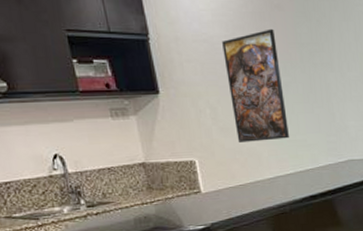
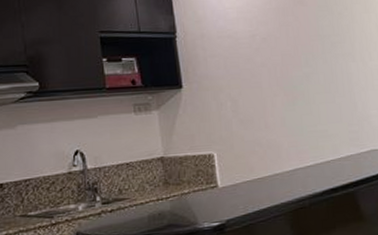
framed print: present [222,28,289,142] -> none [246,23,310,134]

